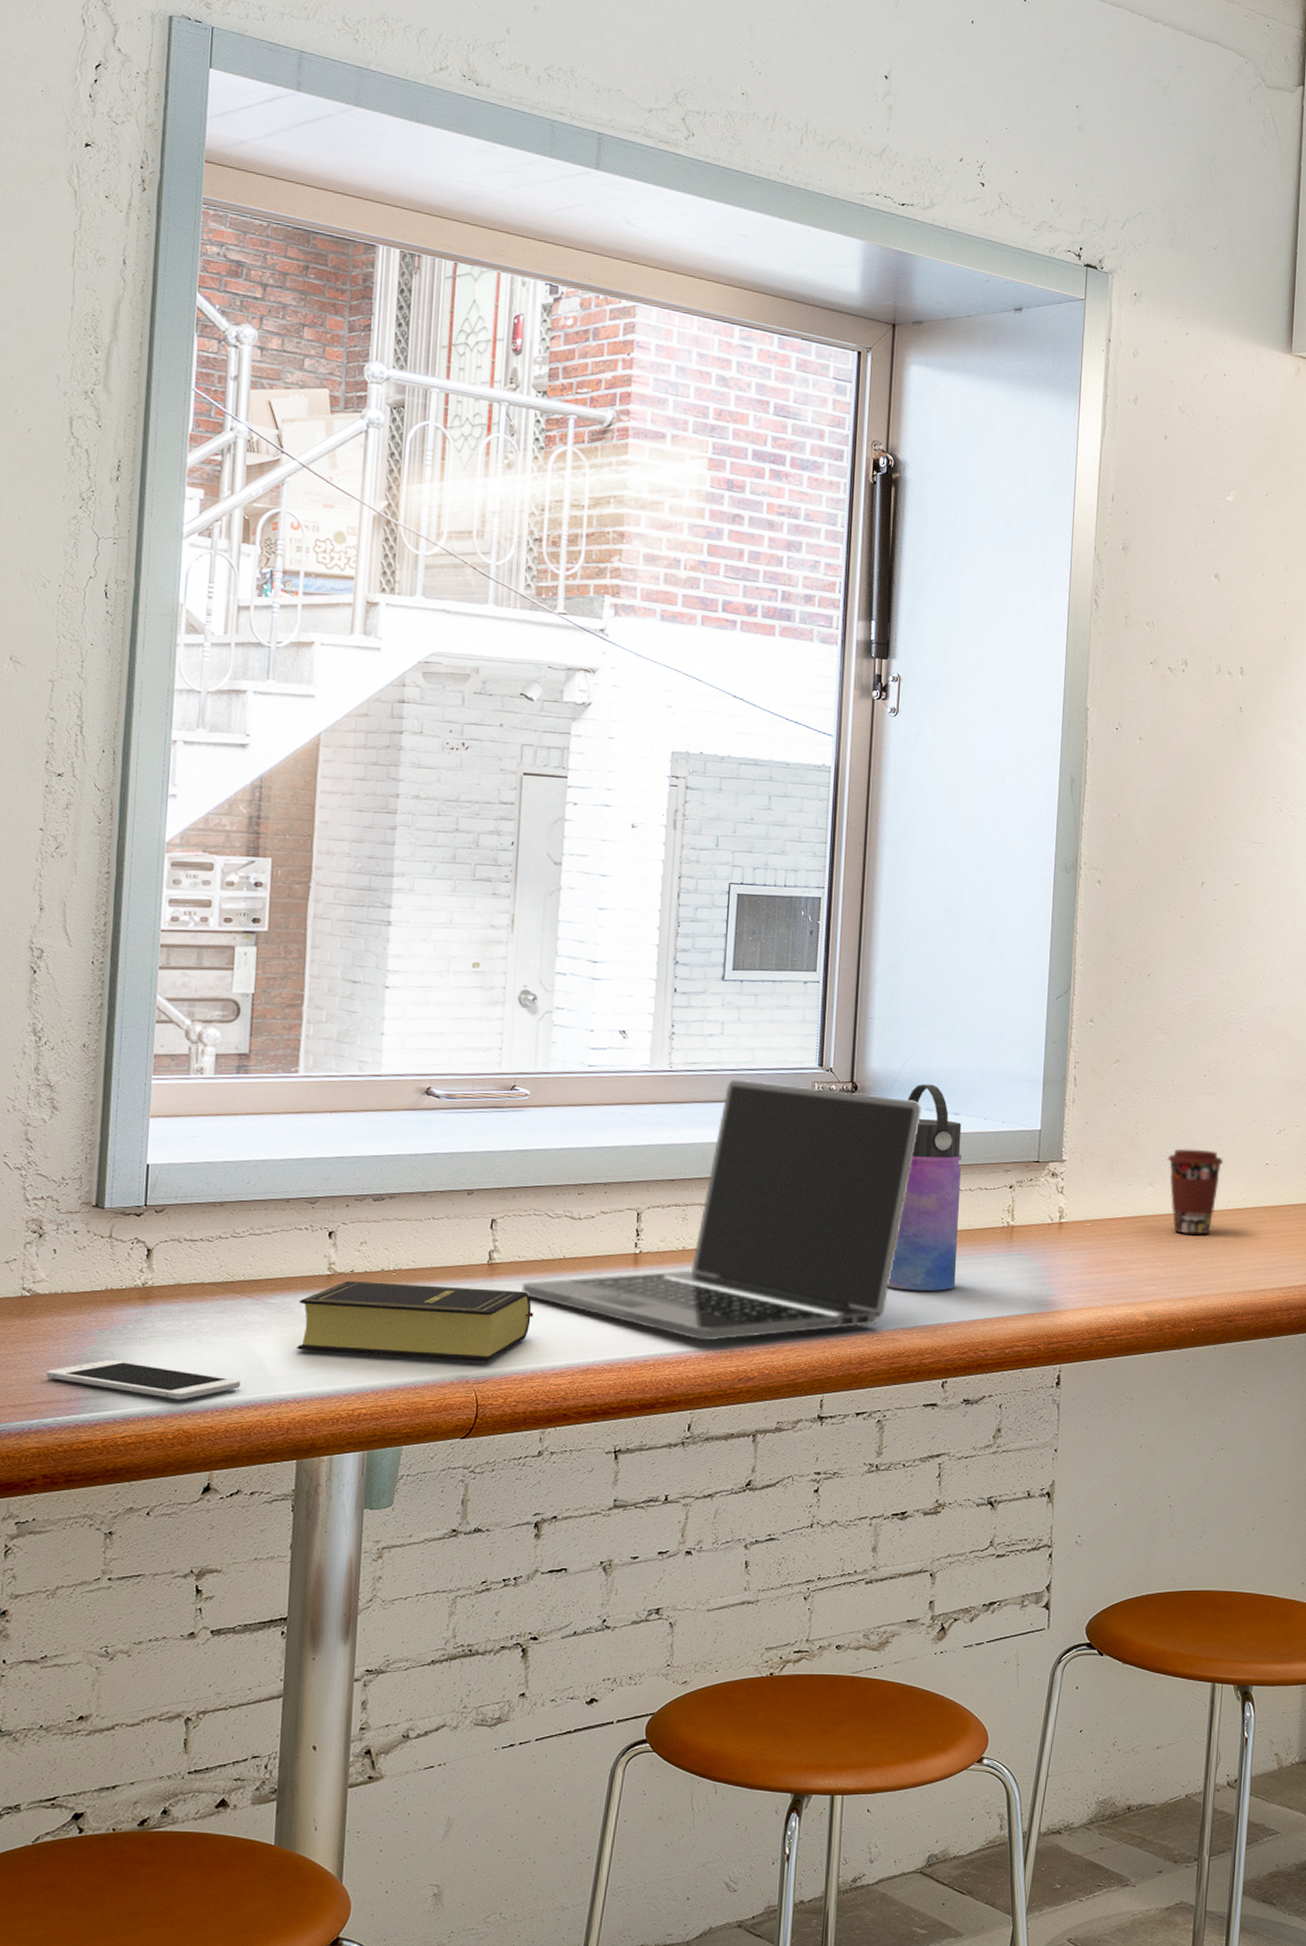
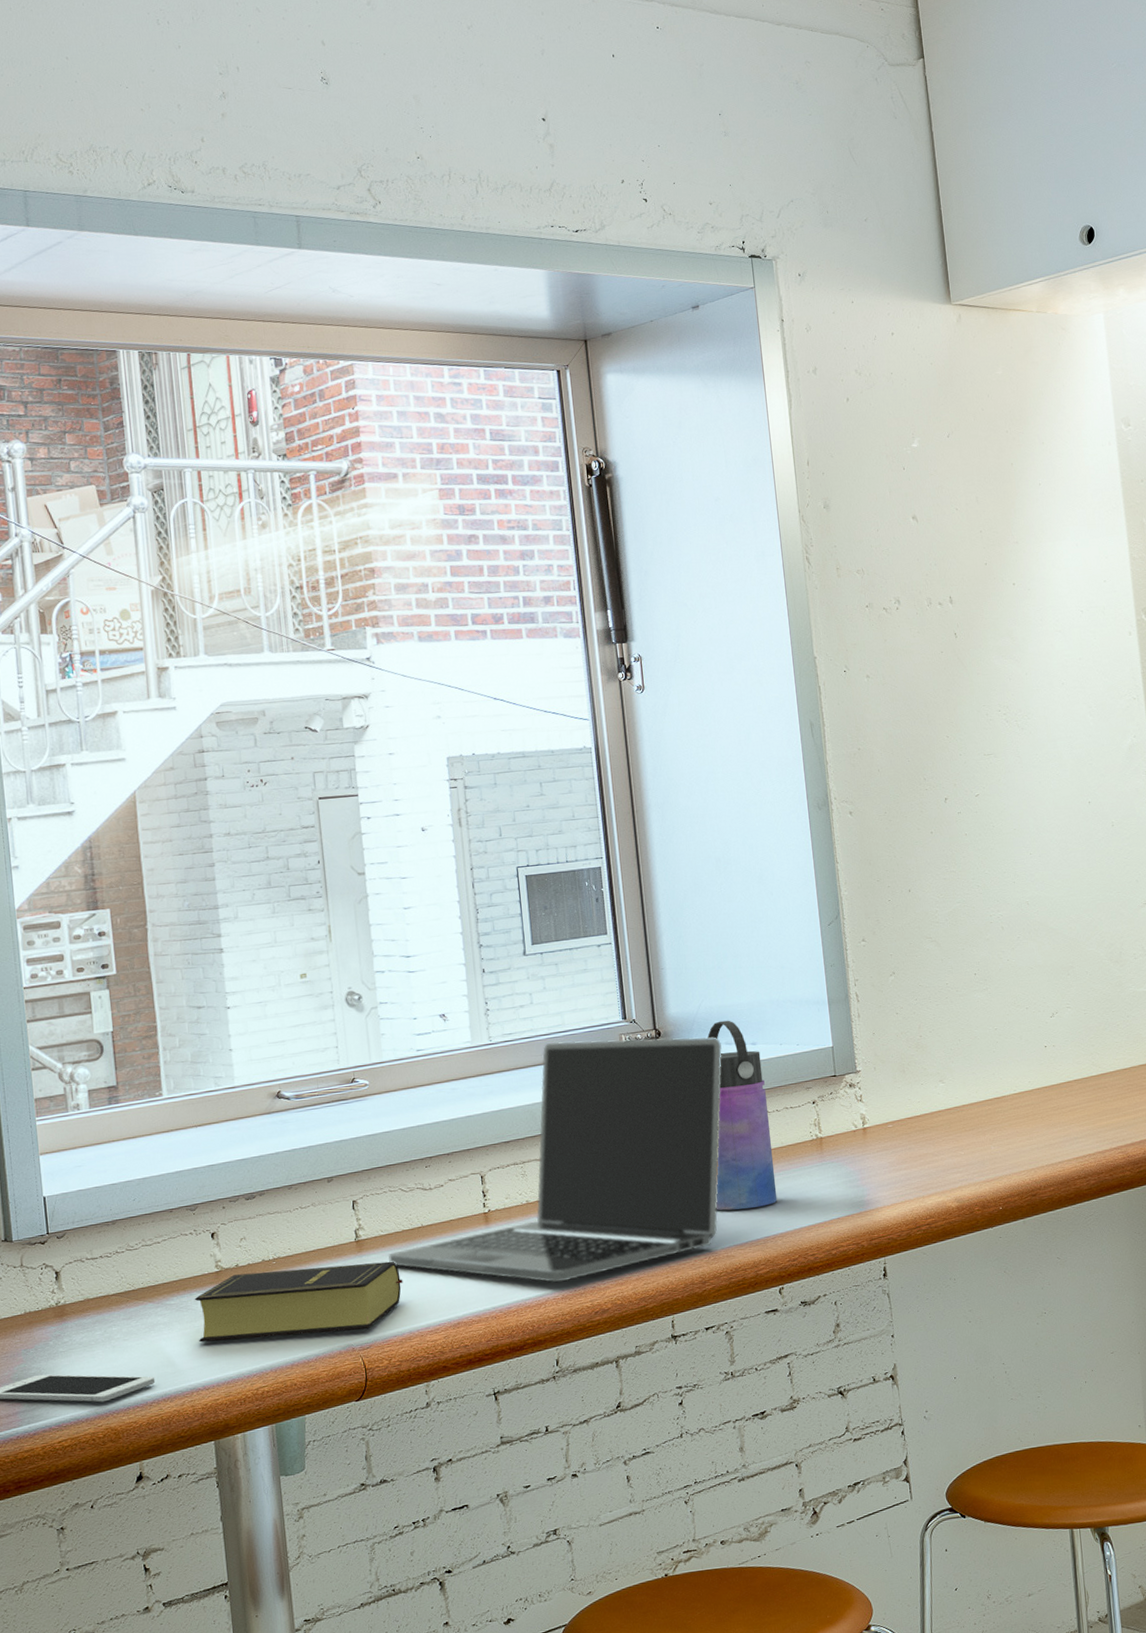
coffee cup: present [1167,1148,1224,1235] -> none [952,1042,1006,1122]

